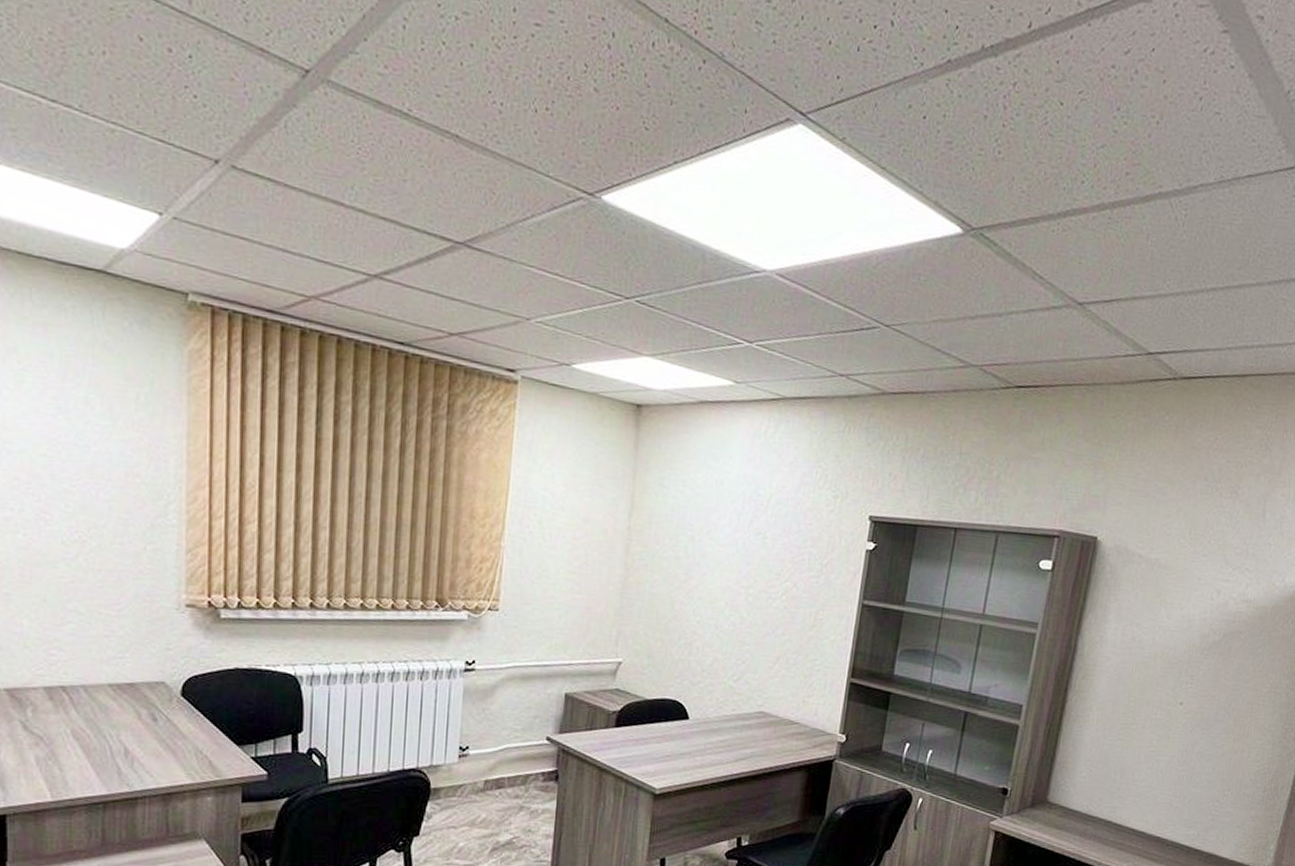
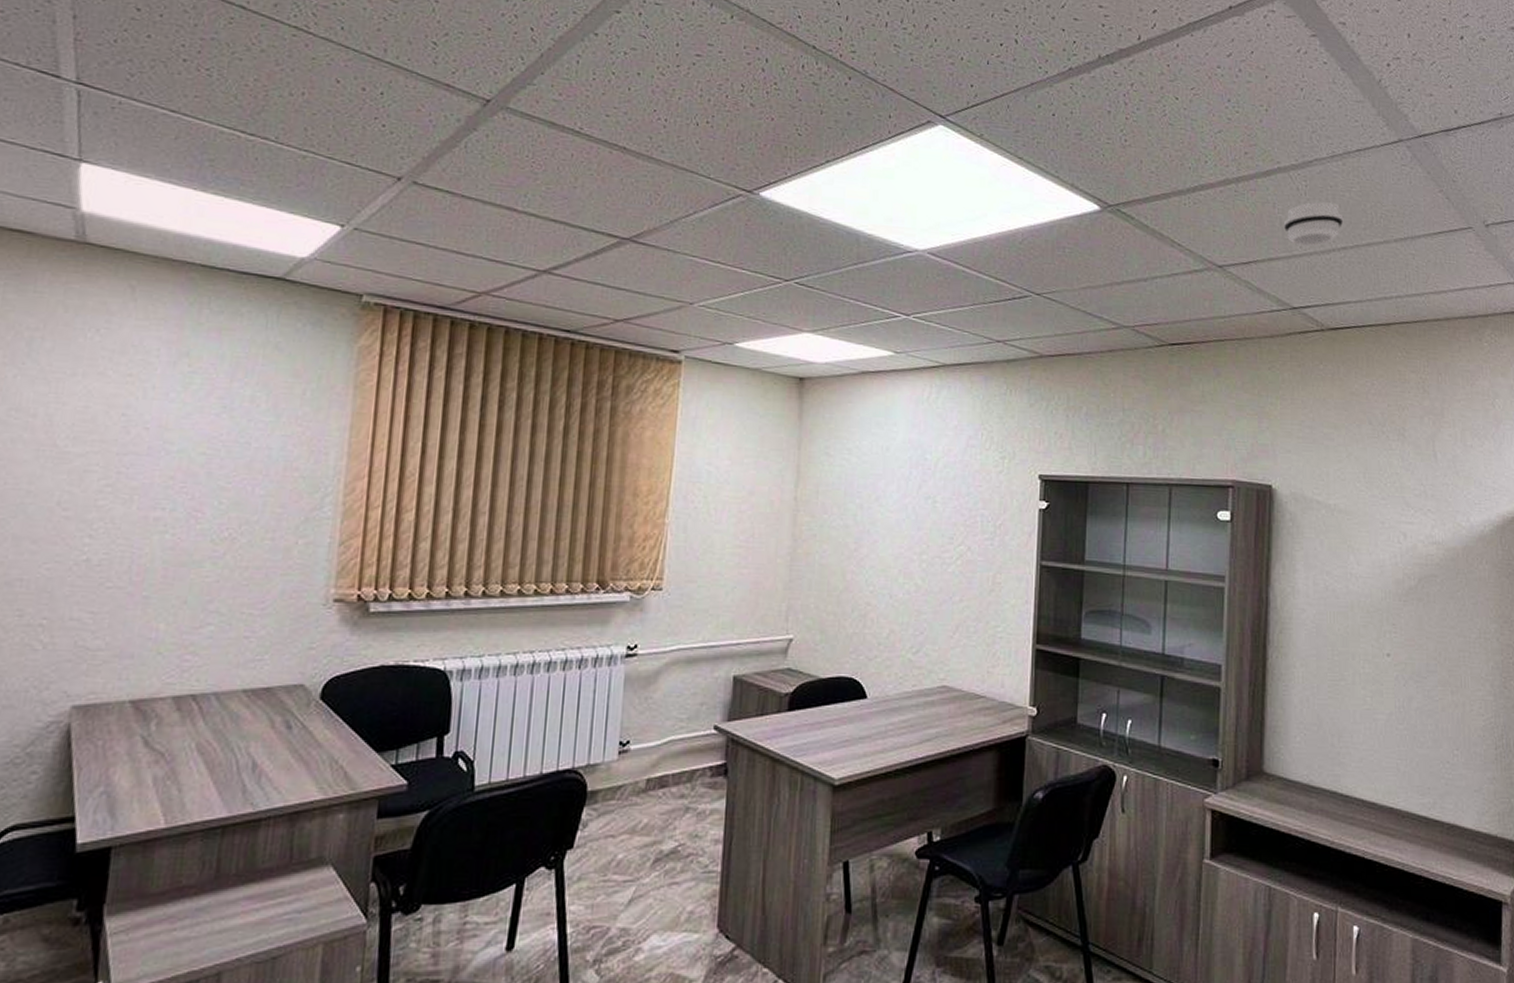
smoke detector: none [1153,234,1220,285] -> present [1283,201,1344,246]

